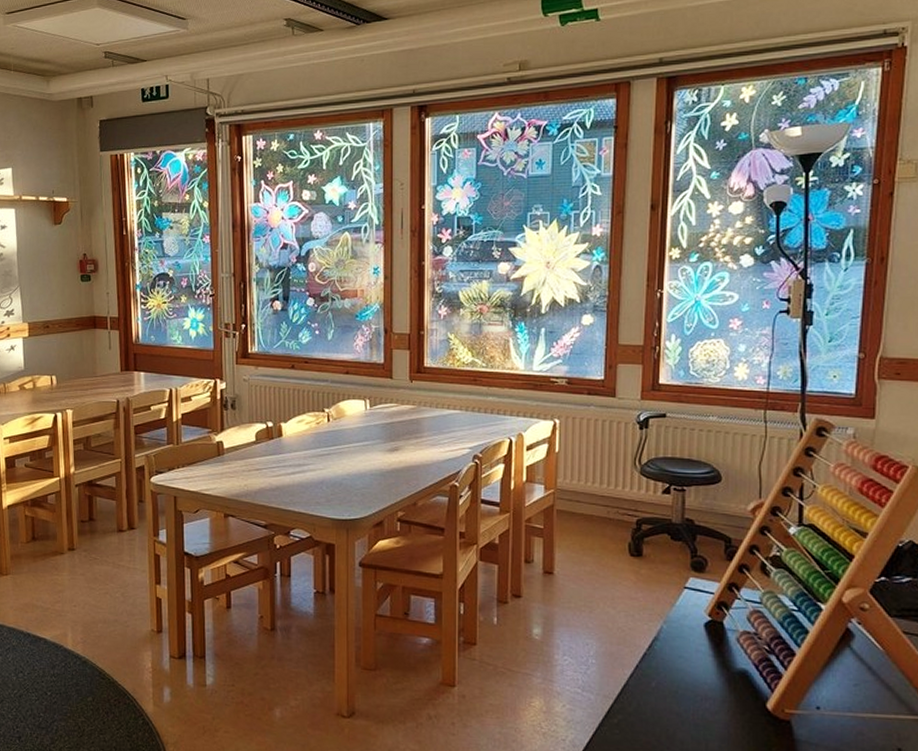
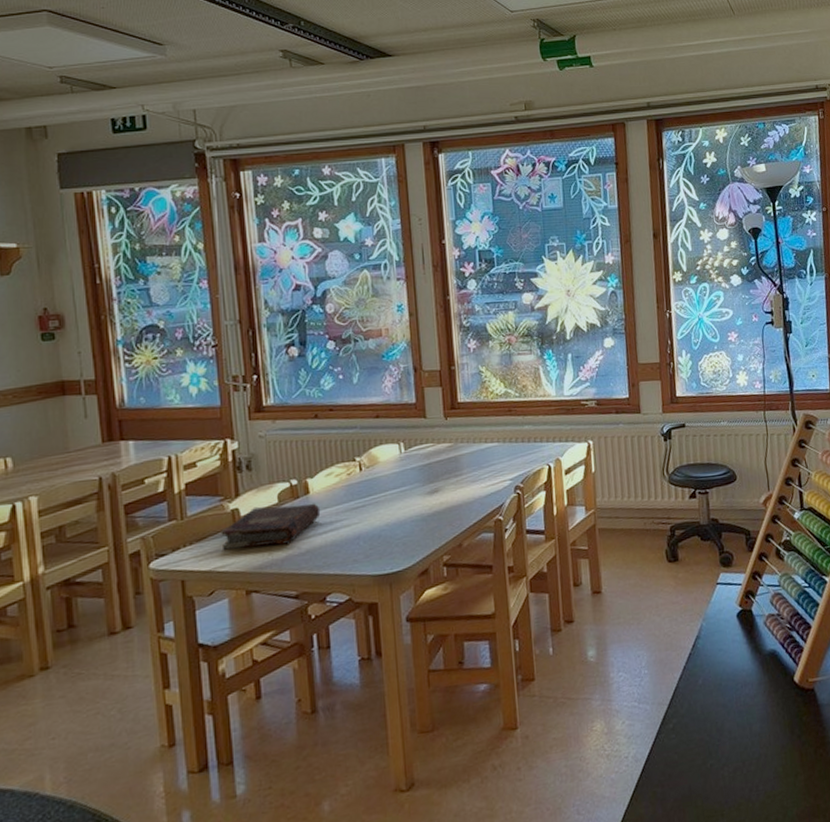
book: none [207,442,291,479] -> present [221,503,321,550]

